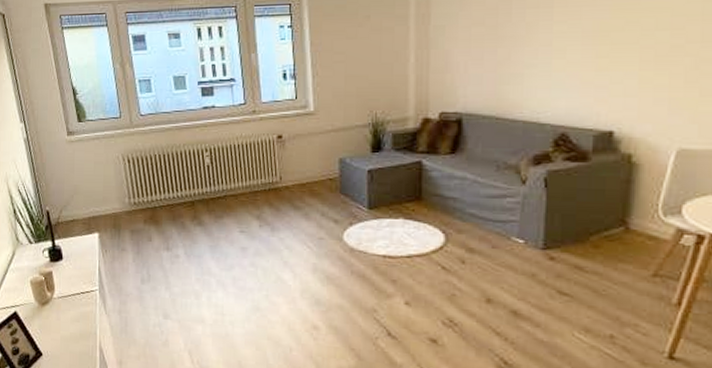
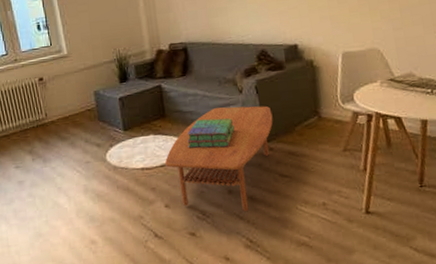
coffee table: none [412,197,562,328] -> present [164,105,273,212]
stack of books: none [444,208,508,247] -> present [187,118,235,148]

